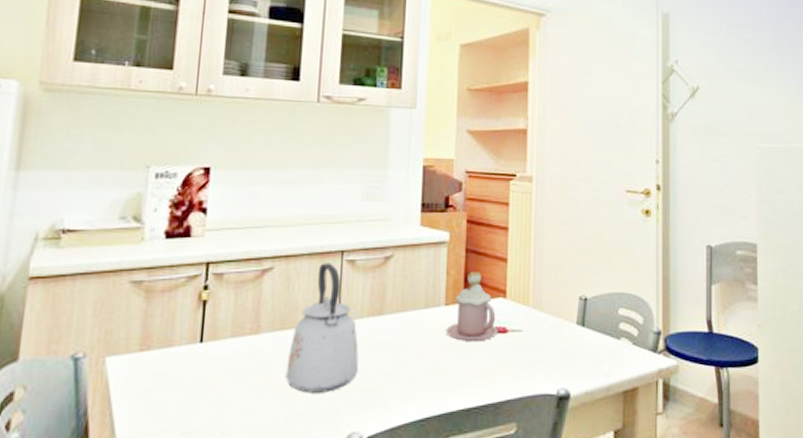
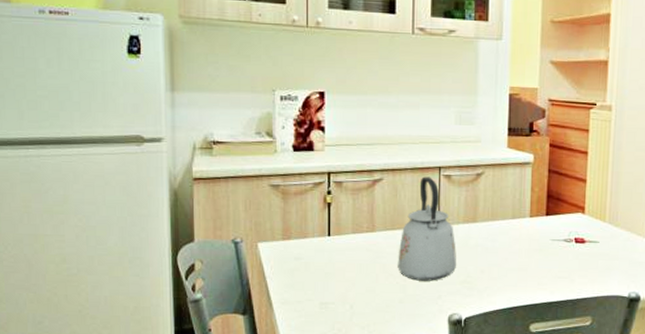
mug: present [446,271,498,341] -> none [530,189,577,248]

